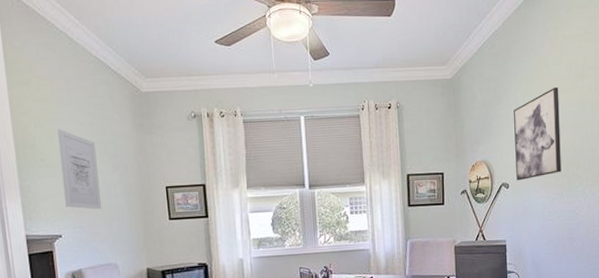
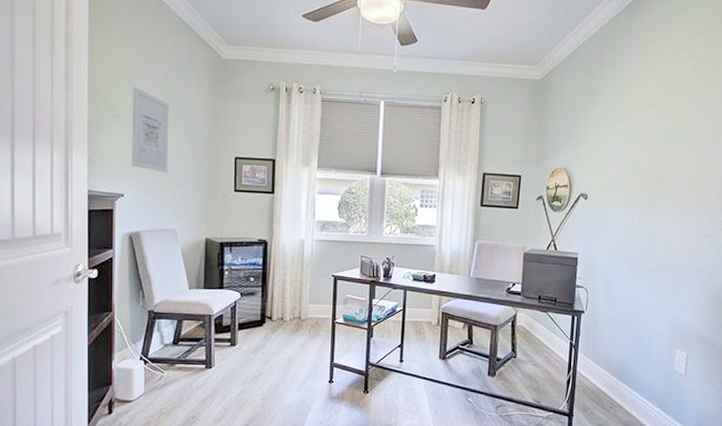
wall art: present [514,86,561,181] -> none [596,100,651,193]

